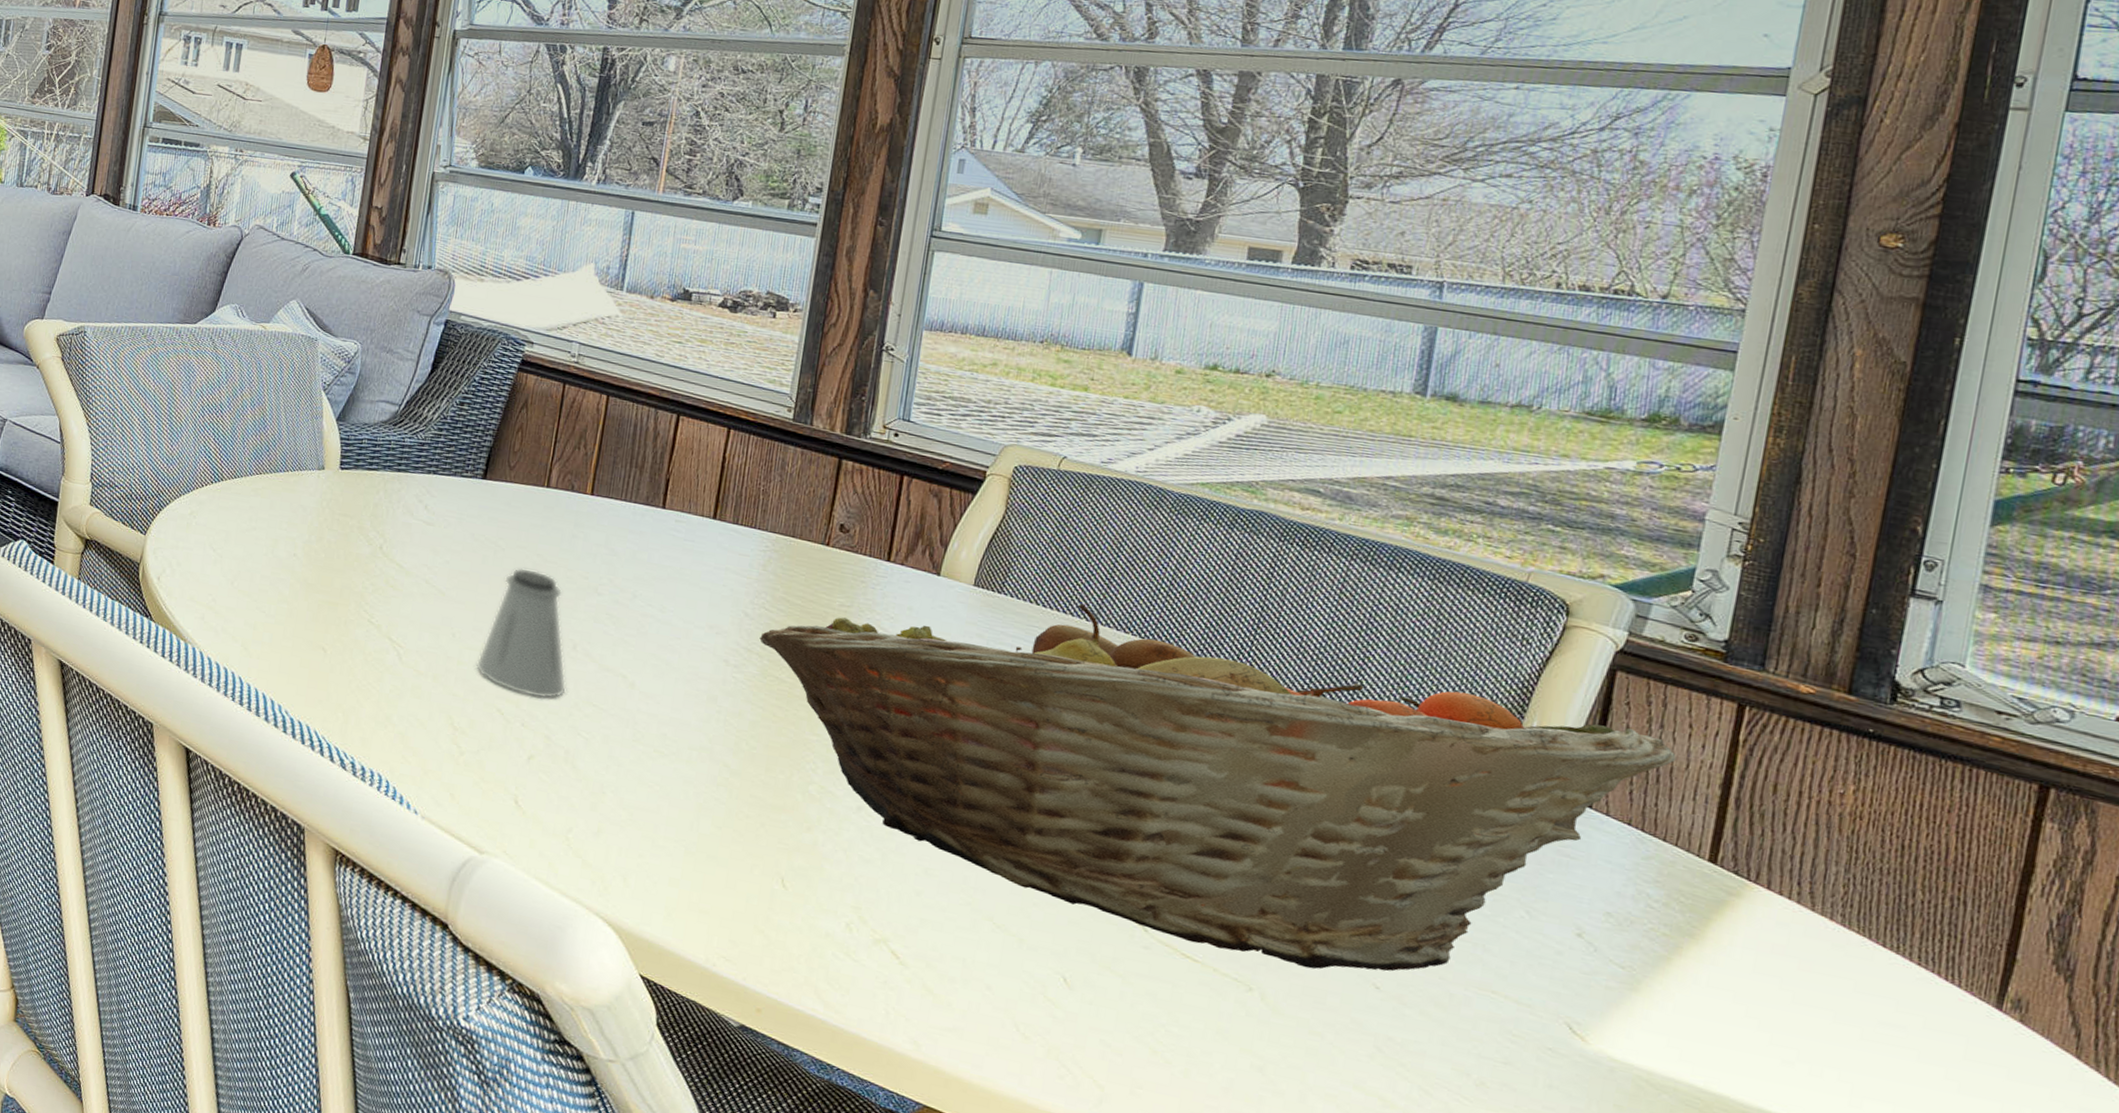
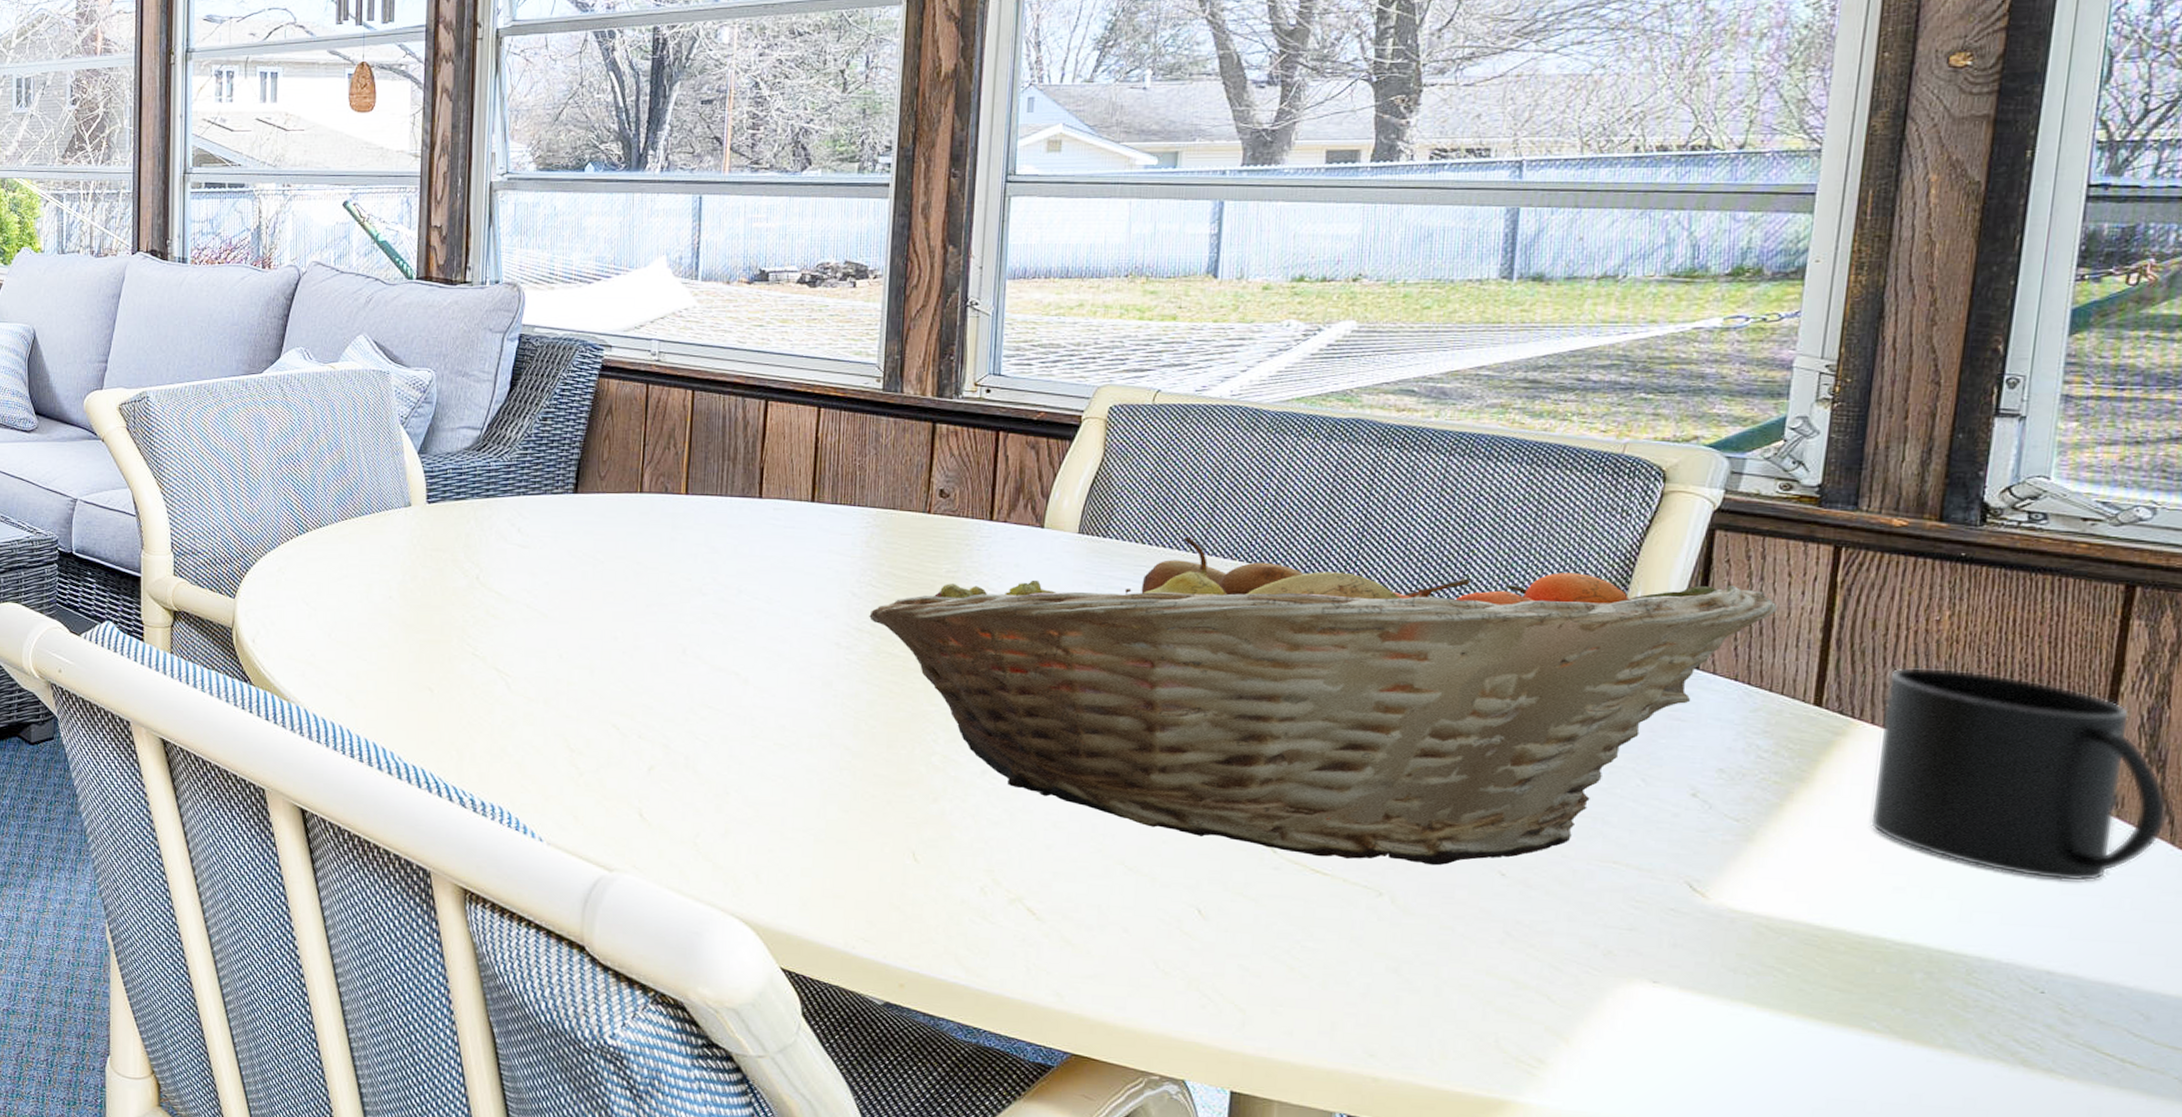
saltshaker: present [475,568,567,699] -> none [586,578,680,707]
mug: none [1760,835,2075,1084] -> present [1870,666,2169,881]

